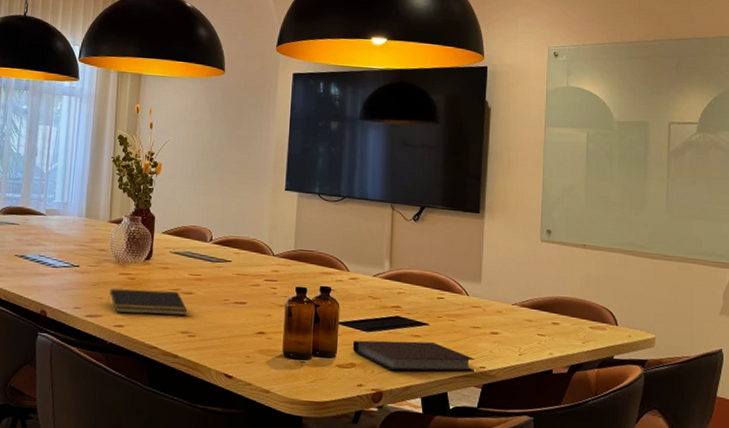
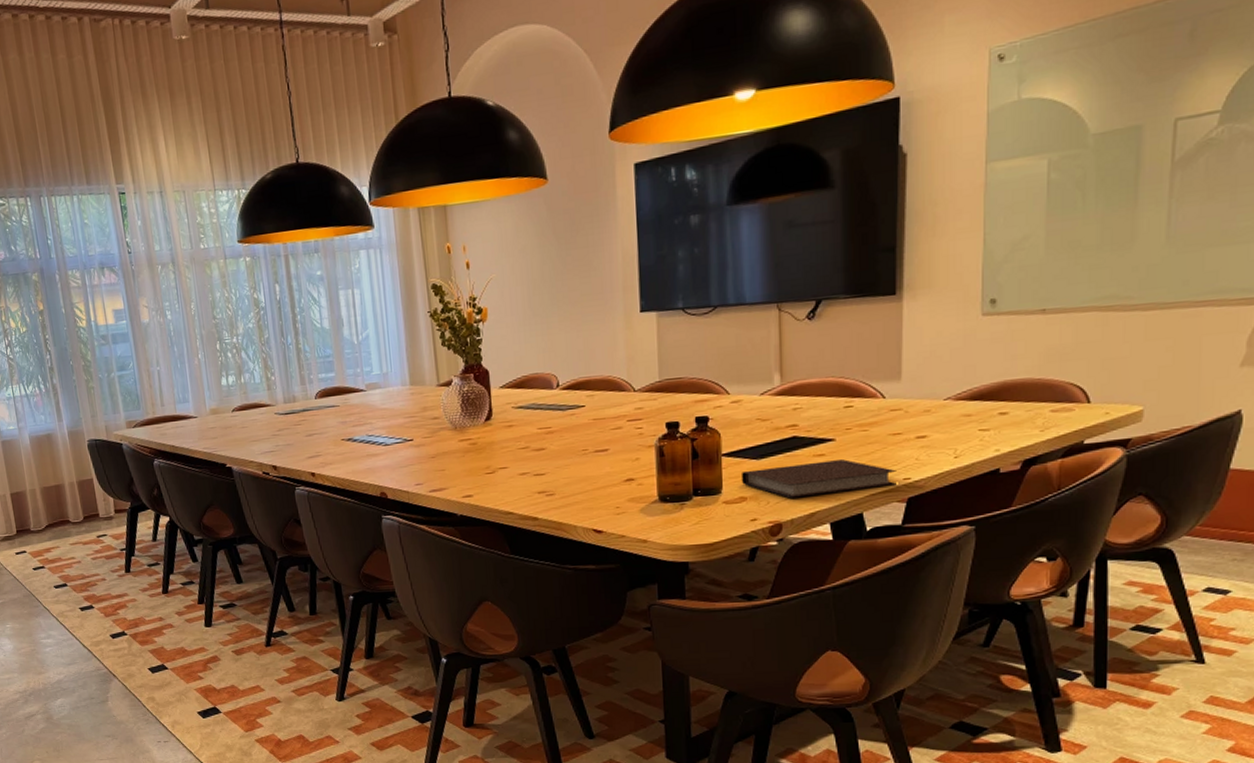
notepad: present [108,288,188,316] -> none [450,450,542,483]

